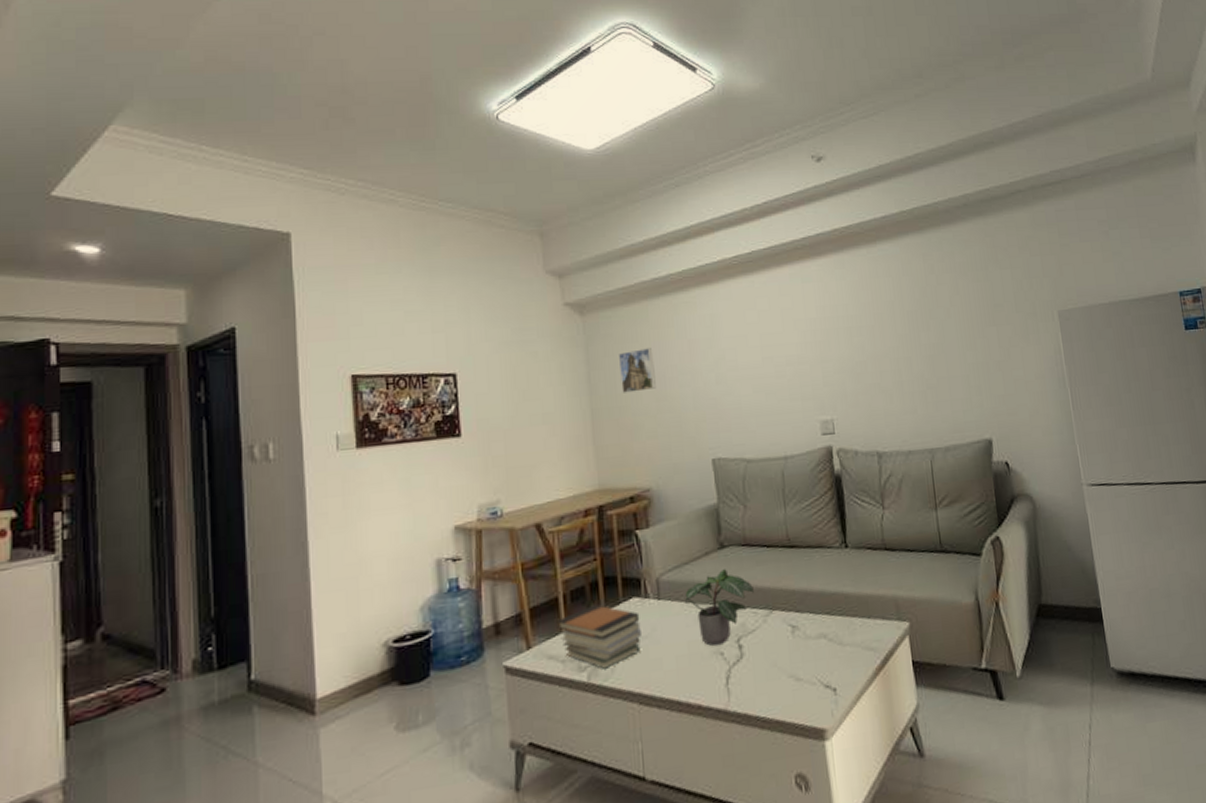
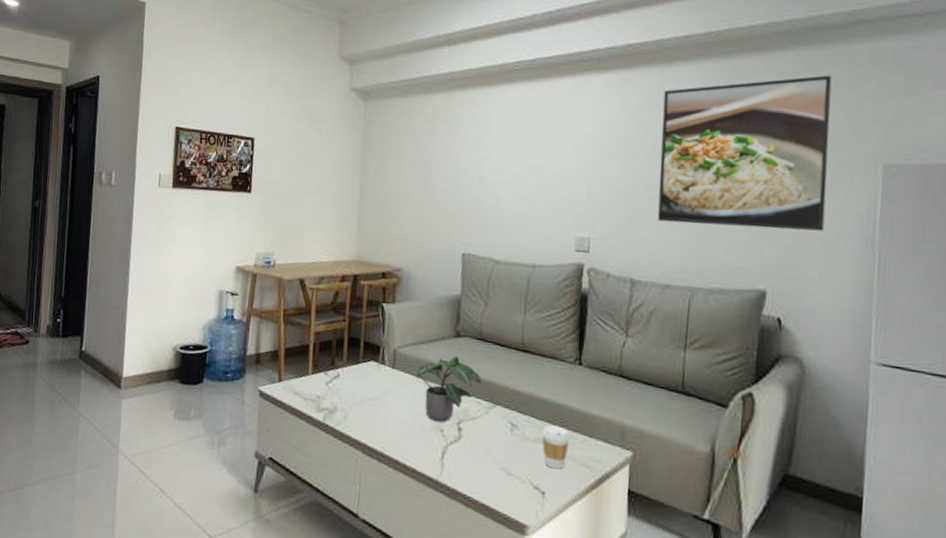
book stack: present [556,605,641,669] -> none [304,359,375,416]
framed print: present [619,348,656,393] -> none [390,139,424,180]
coffee cup: none [822,615,851,662] -> present [542,425,570,470]
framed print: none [874,239,1025,392] -> present [657,75,832,231]

